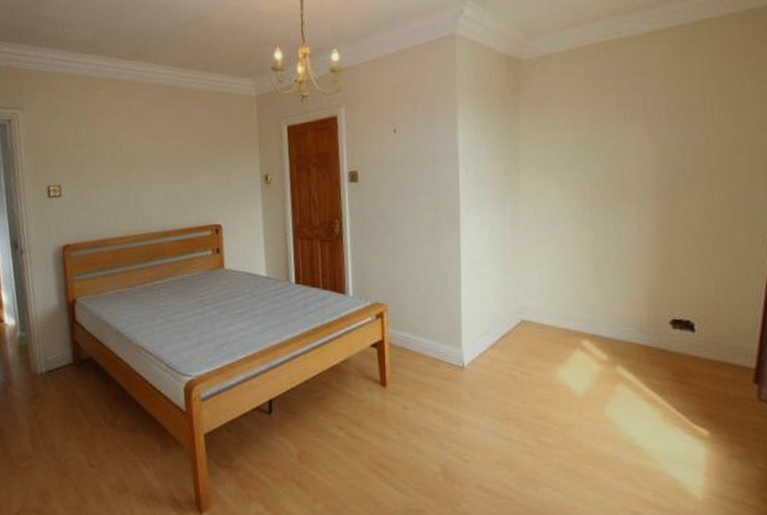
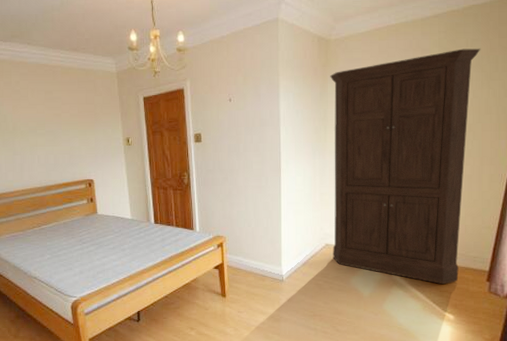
armoire: none [522,71,722,384] -> present [330,48,481,284]

